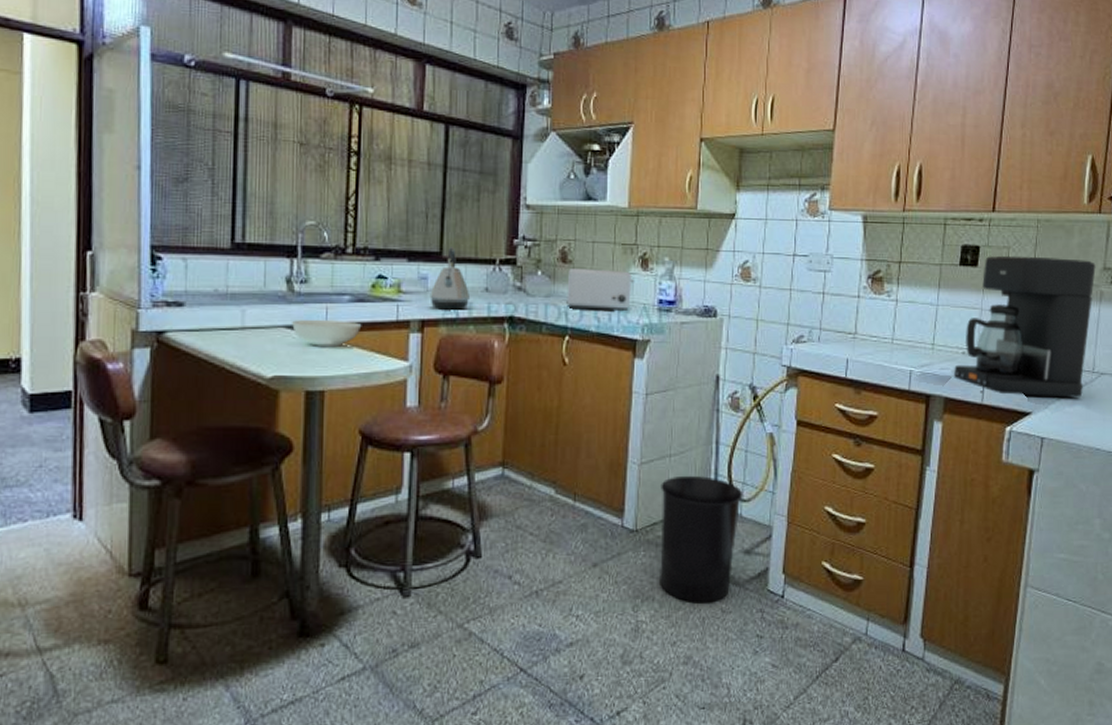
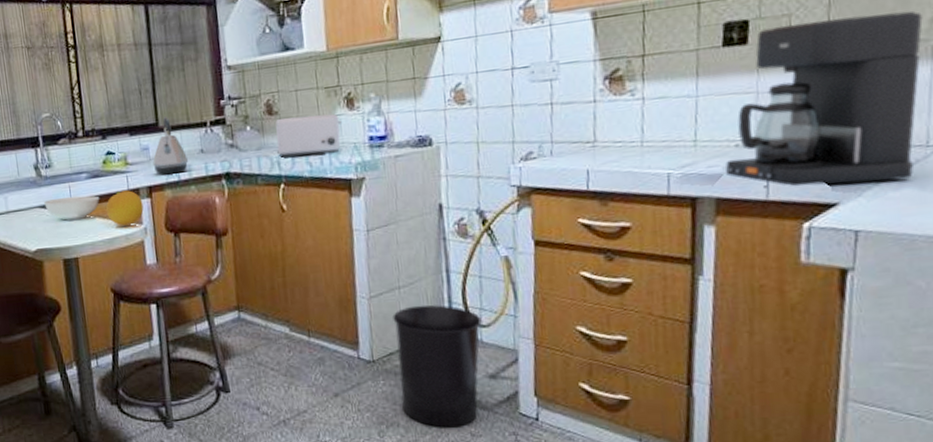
fruit: none [368,320,412,360] -> present [106,190,144,226]

